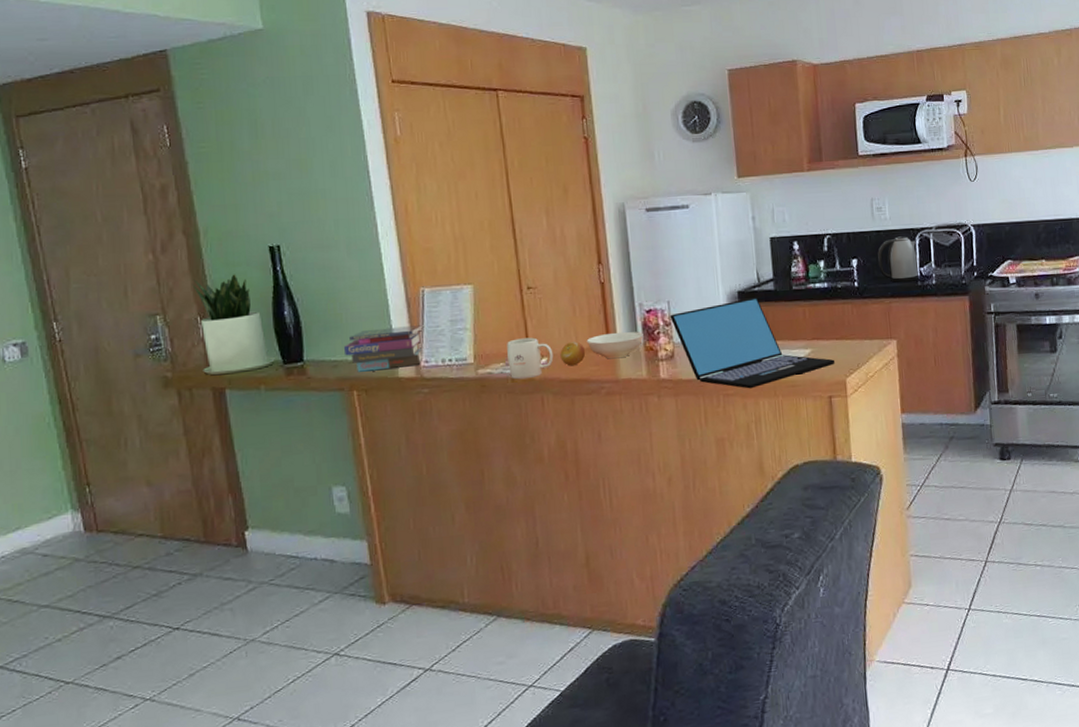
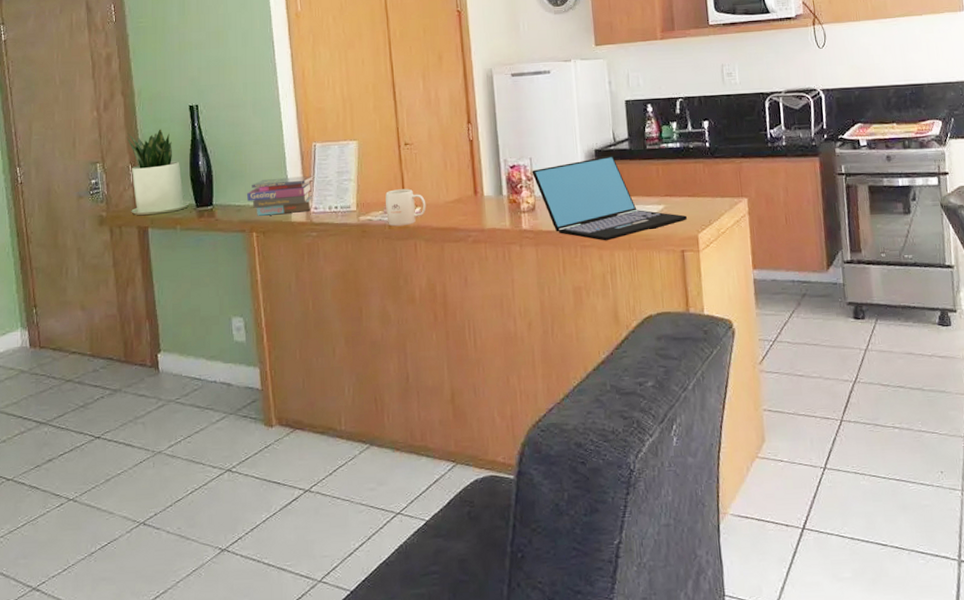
fruit: present [560,341,586,366] -> none [432,193,455,216]
bowl: present [586,331,644,359] -> none [456,185,507,210]
kettle: present [878,236,919,283] -> none [728,100,769,144]

